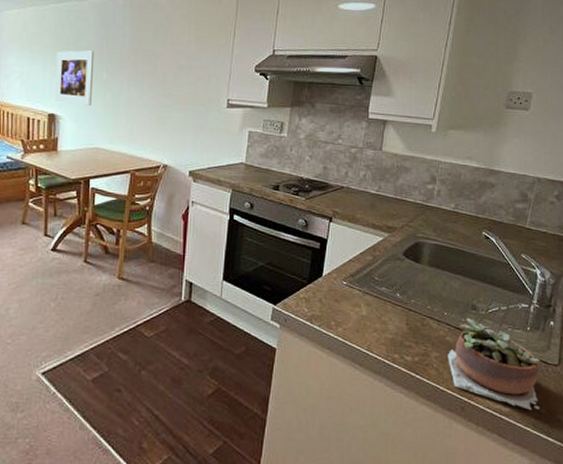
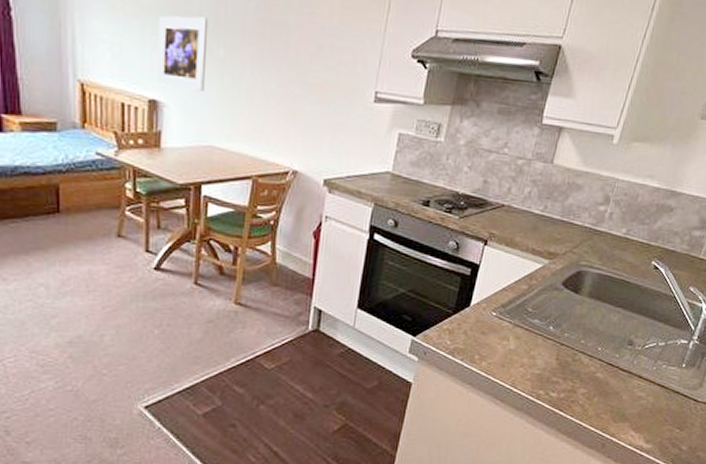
succulent plant: present [448,318,541,411] -> none [595,354,691,448]

